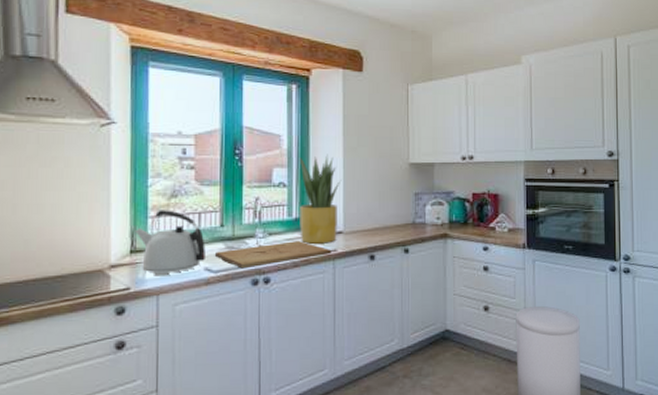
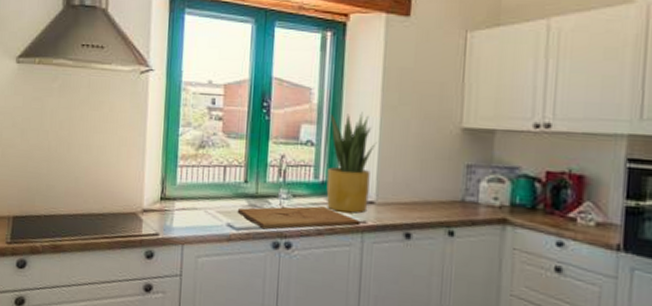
kettle: present [135,210,205,276] -> none [165,159,229,227]

